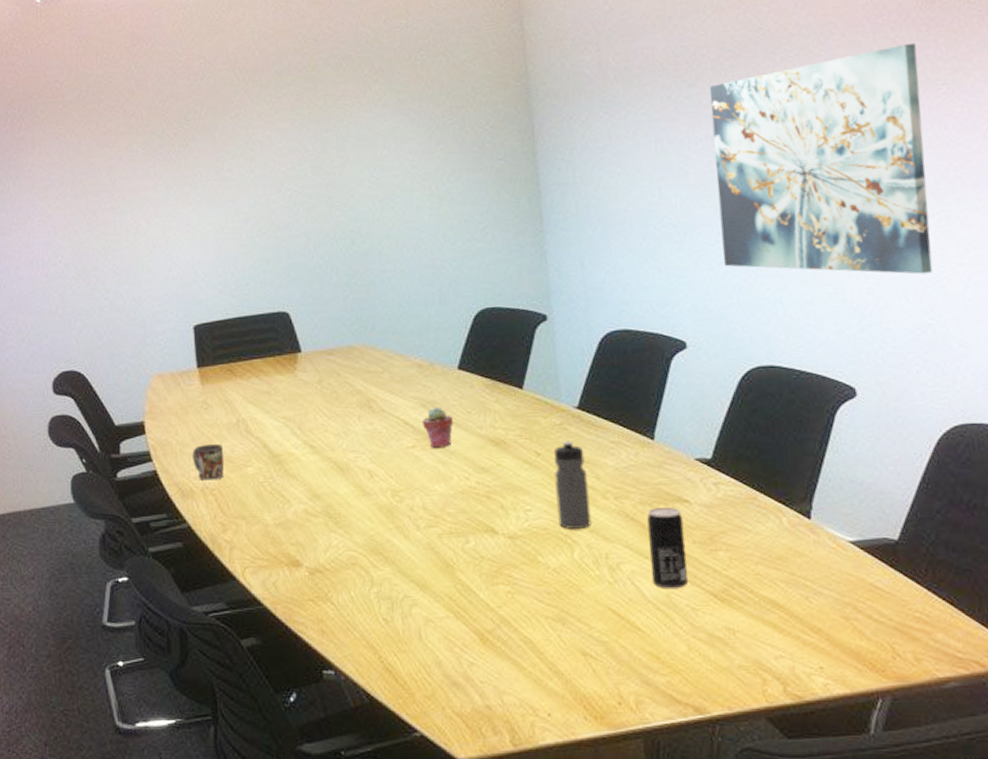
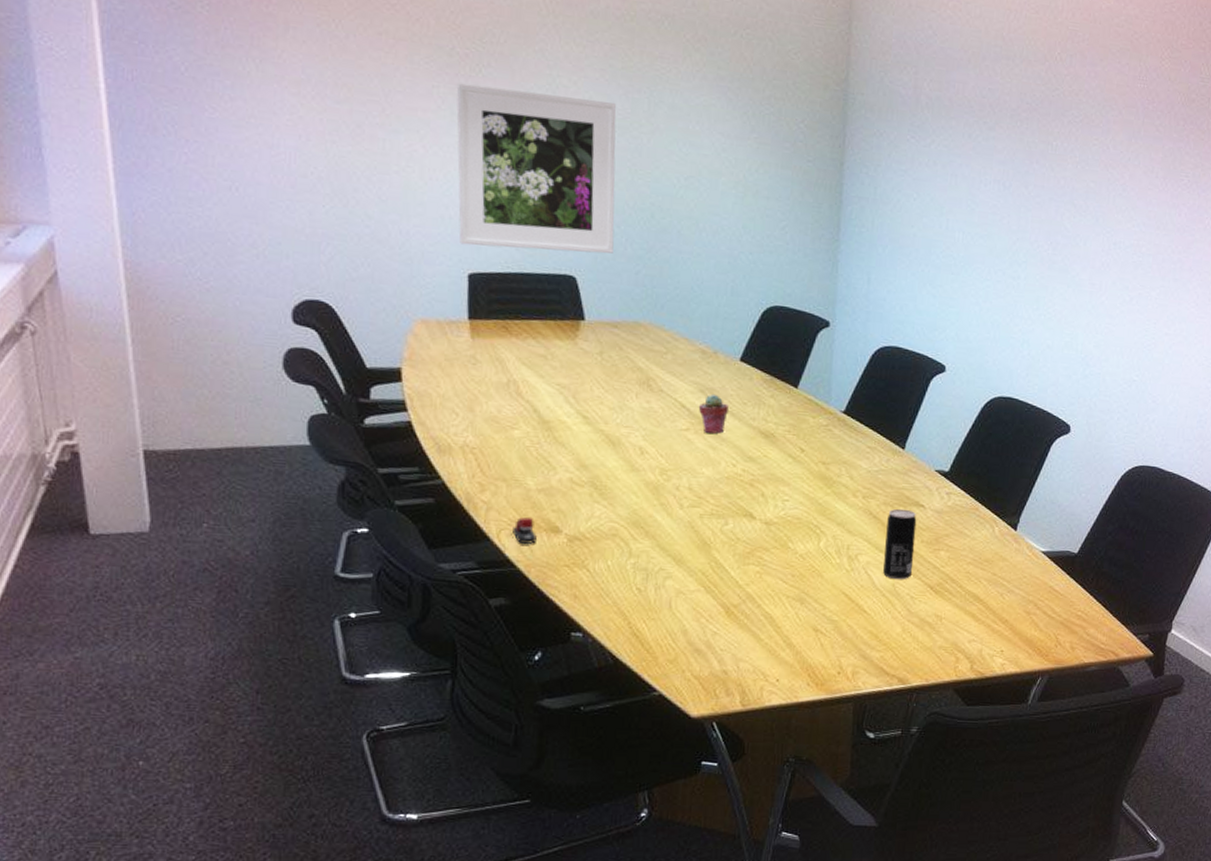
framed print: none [169,147,320,300] -> present [456,83,616,254]
mug: present [192,443,225,481] -> none [454,400,490,439]
stapler: none [256,552,279,580] -> present [512,517,537,544]
water bottle: present [554,441,592,529] -> none [811,441,843,522]
wall art: present [709,44,933,275] -> none [988,132,1172,338]

